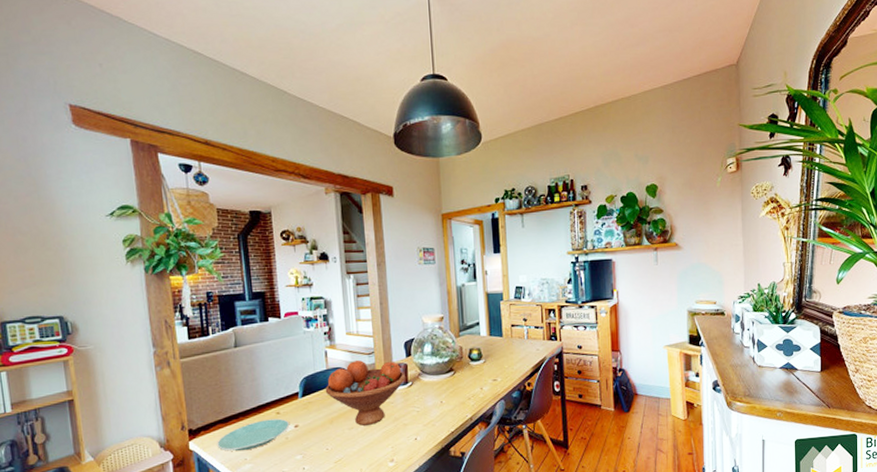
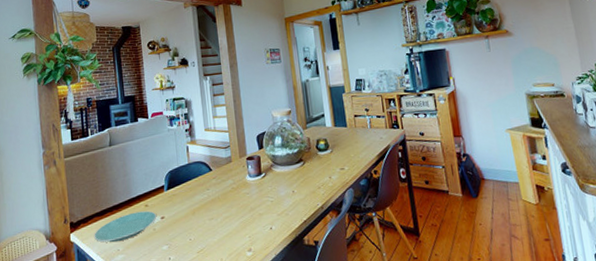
fruit bowl: present [325,360,406,426] -> none [187,154,259,216]

